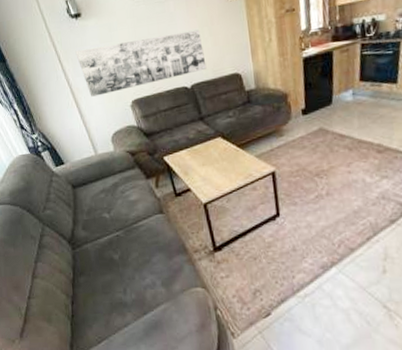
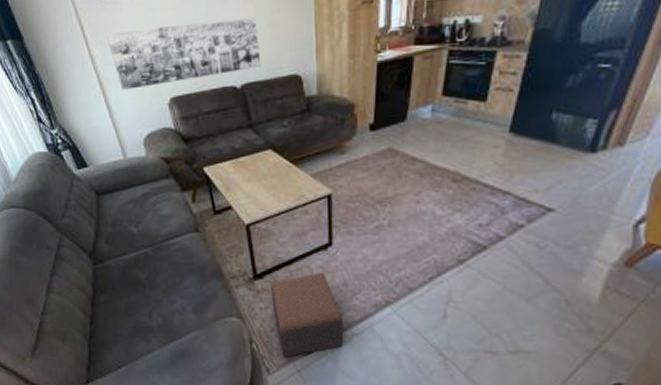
footstool: none [228,240,299,321] -> present [270,272,344,357]

